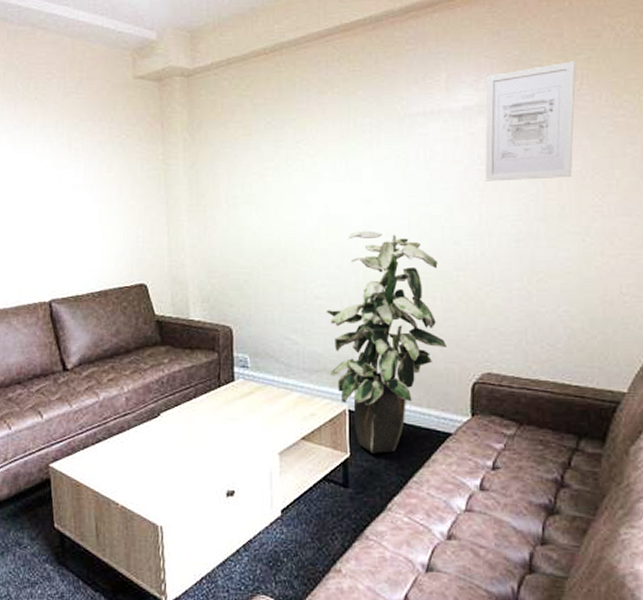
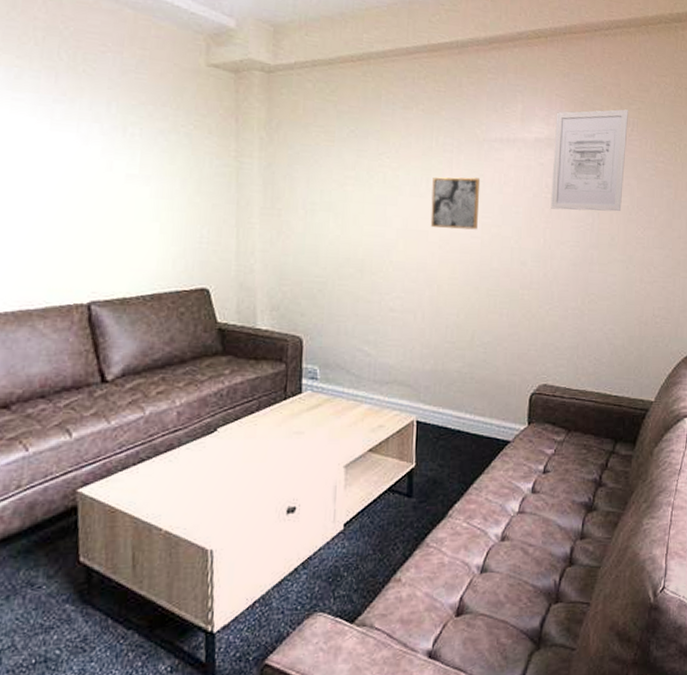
indoor plant: present [326,231,446,454] -> none [400,247,510,463]
wall art: none [352,156,404,211] -> present [430,177,481,230]

